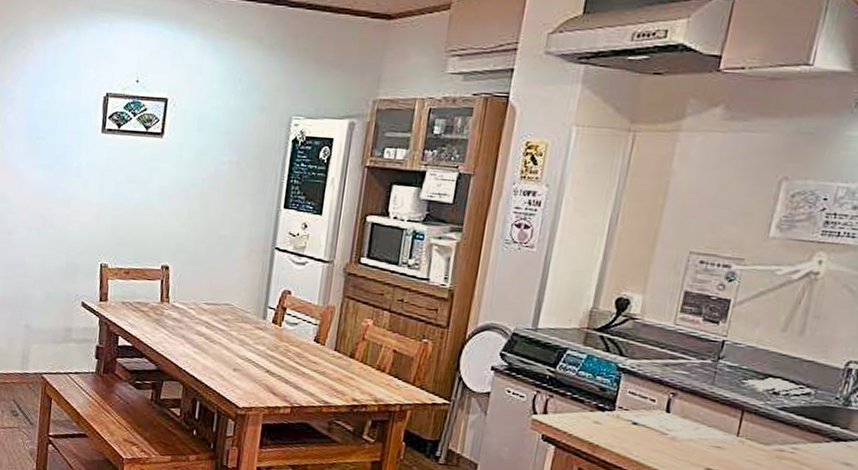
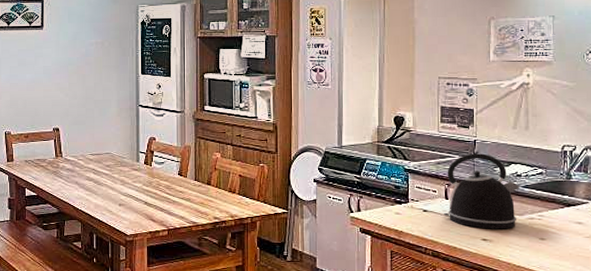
kettle: none [660,357,775,460] -> present [444,153,521,229]

